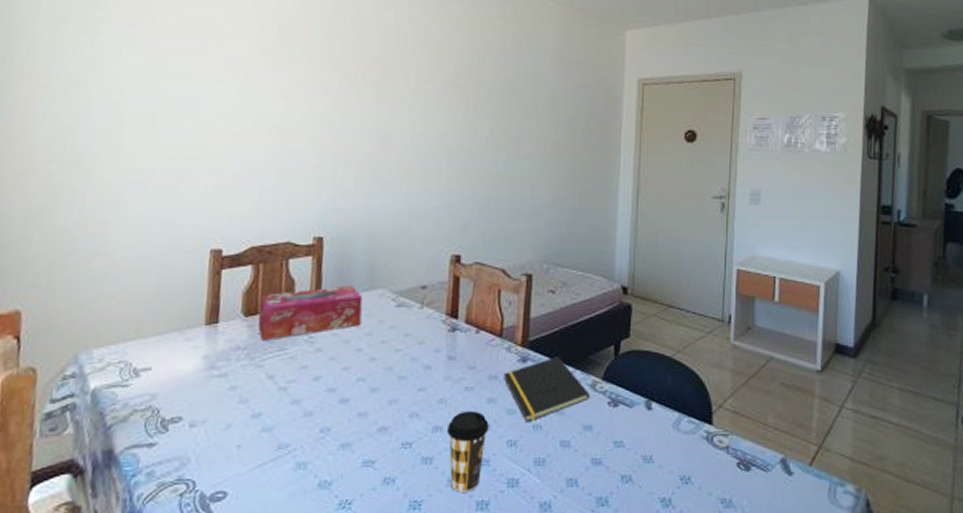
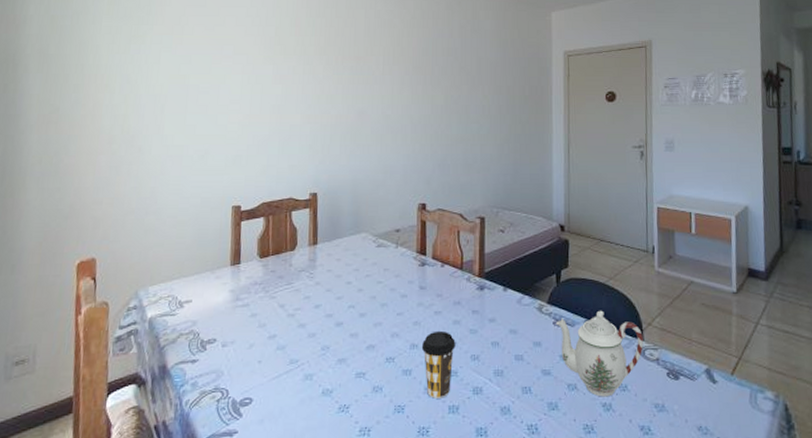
tissue box: present [258,285,363,341] -> none [270,231,350,278]
notepad: present [503,355,591,423] -> none [465,284,538,340]
teapot: none [610,389,712,491] -> present [555,310,644,397]

